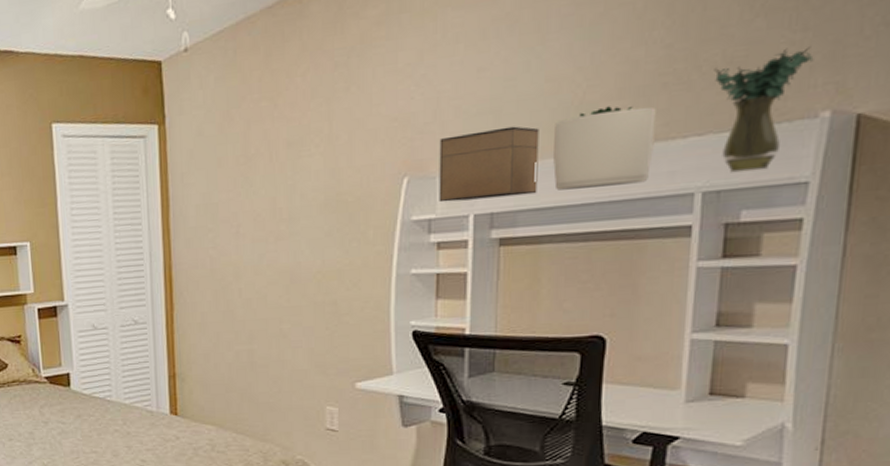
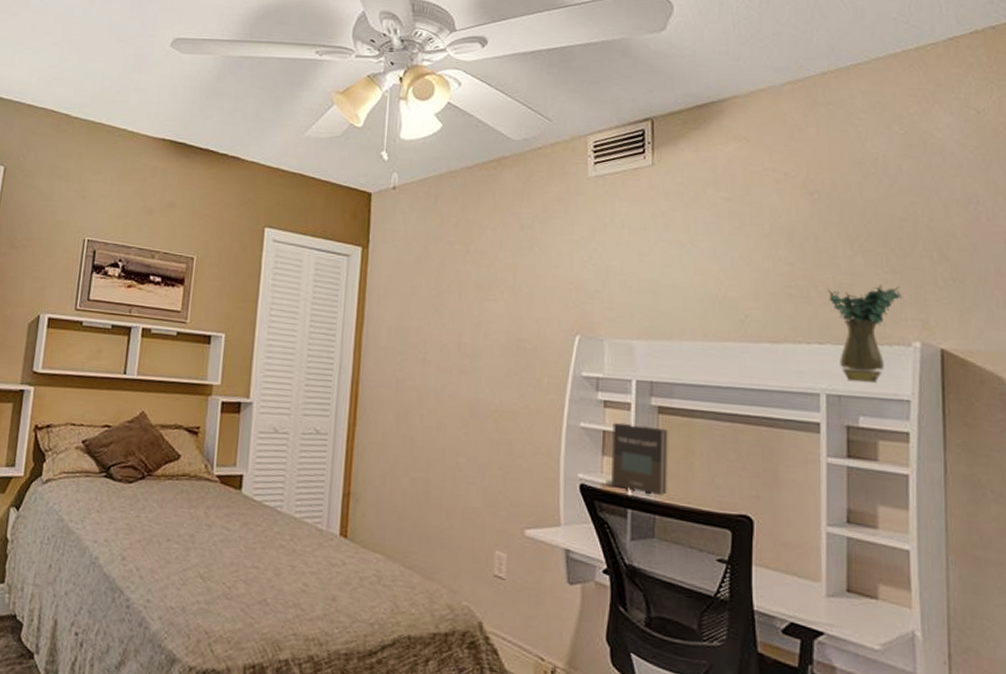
decorative box: present [439,126,539,203] -> none [606,306,691,371]
books: none [445,260,512,330] -> present [610,422,669,496]
planter: present [553,106,656,190] -> none [703,305,784,377]

